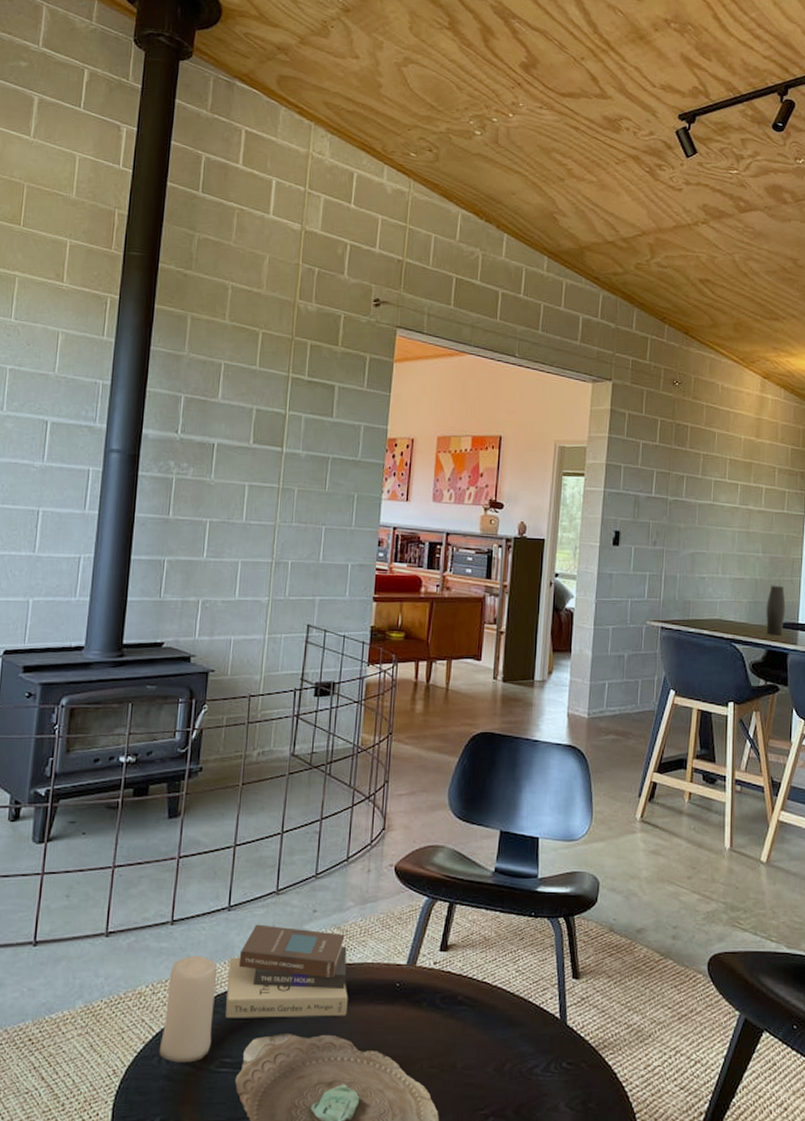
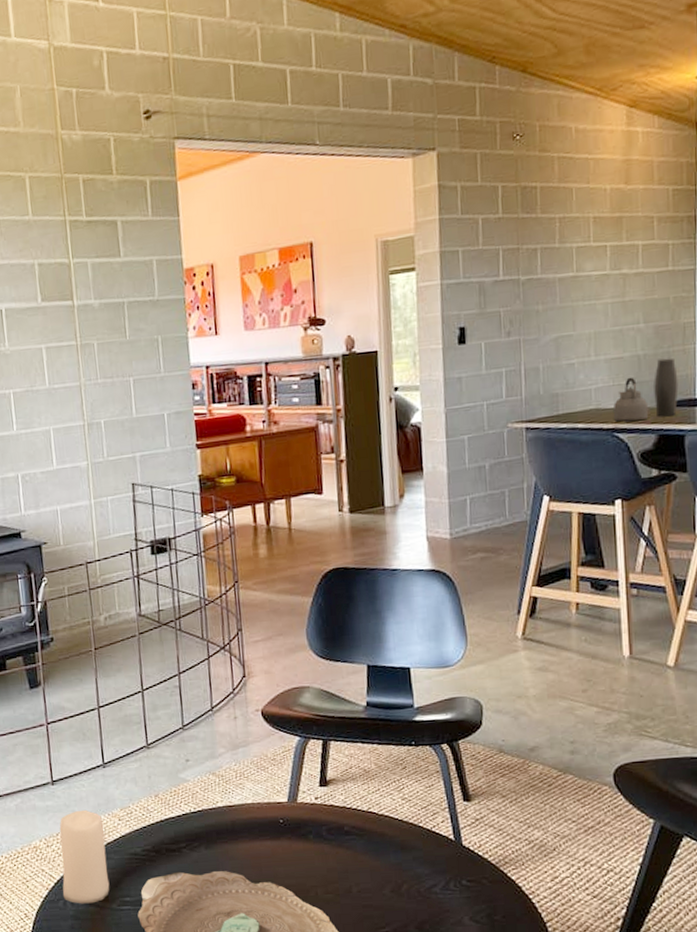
books: present [226,924,348,1018] -> none [112,777,235,863]
kettle: none [732,596,761,636] -> present [613,377,649,422]

